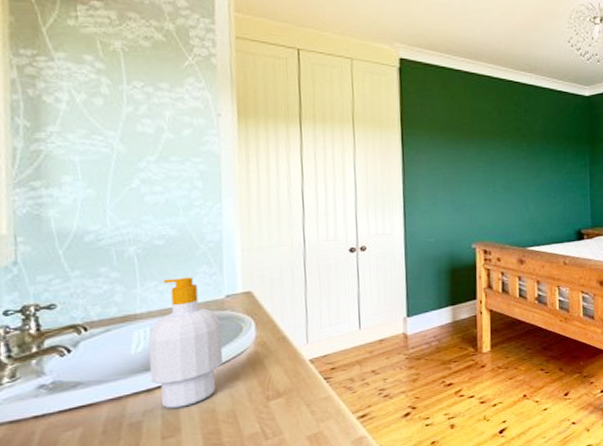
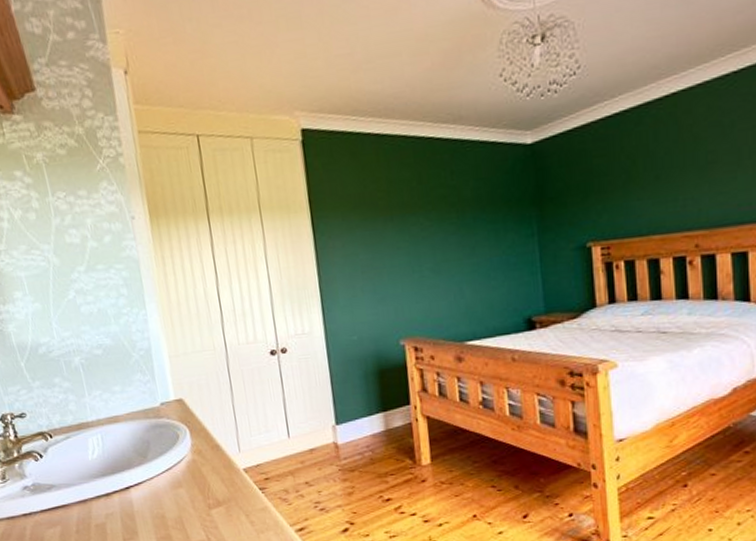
soap bottle: present [148,276,224,409] -> none [100,385,166,512]

